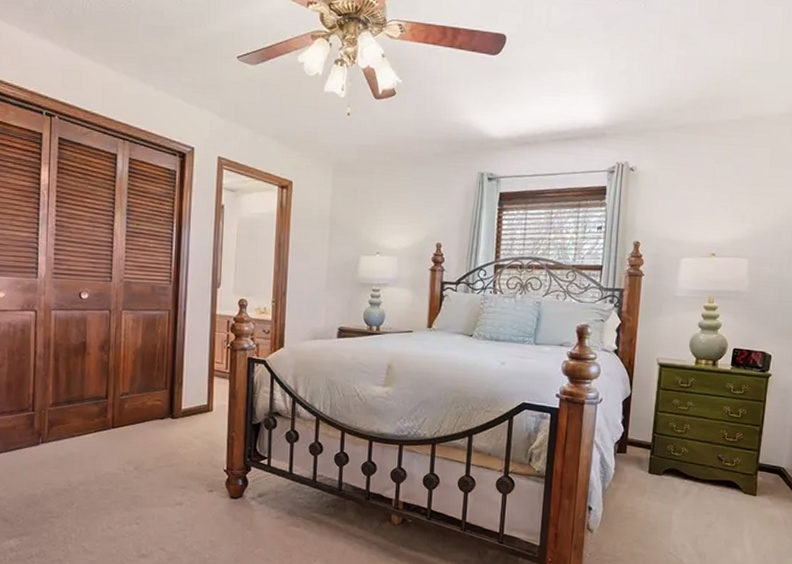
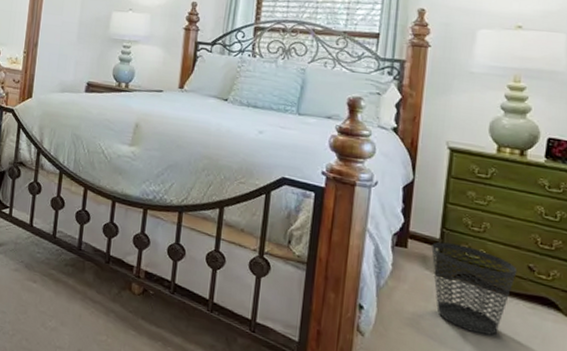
wastebasket: none [645,445,710,518] -> present [431,241,518,336]

